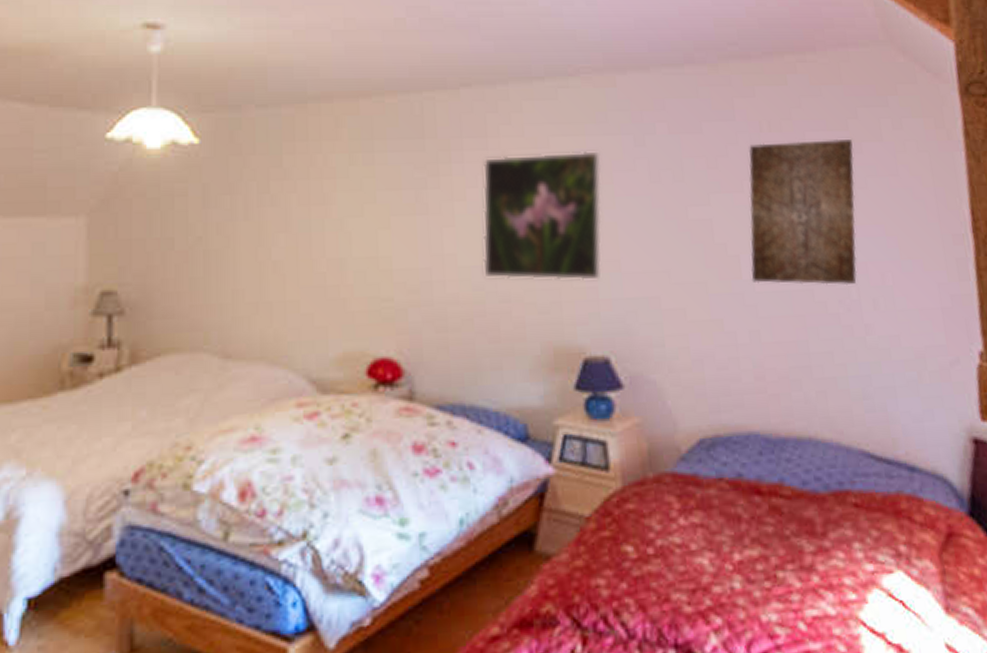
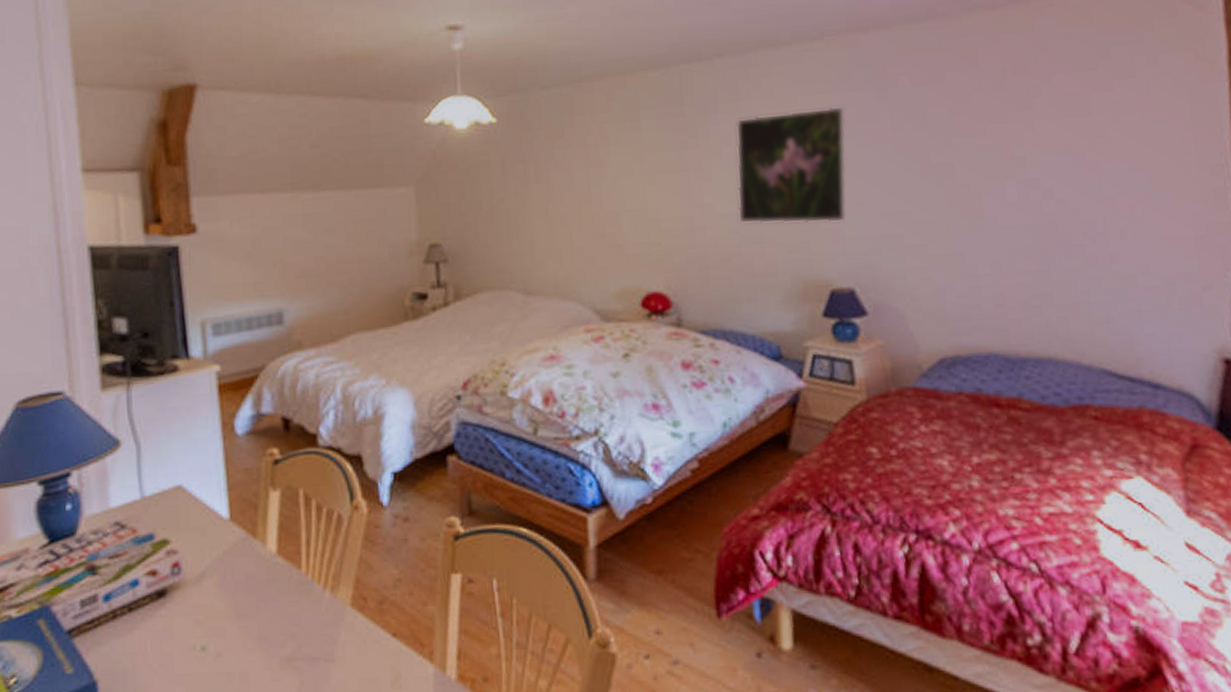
wall art: present [749,140,857,286] -> none [992,78,1104,219]

